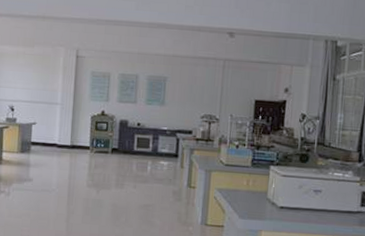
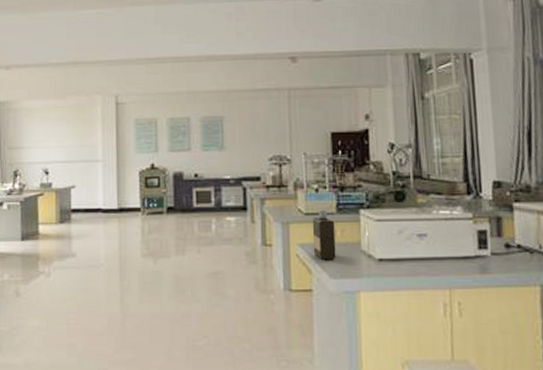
bottle: none [228,162,249,204] -> present [312,209,336,261]

